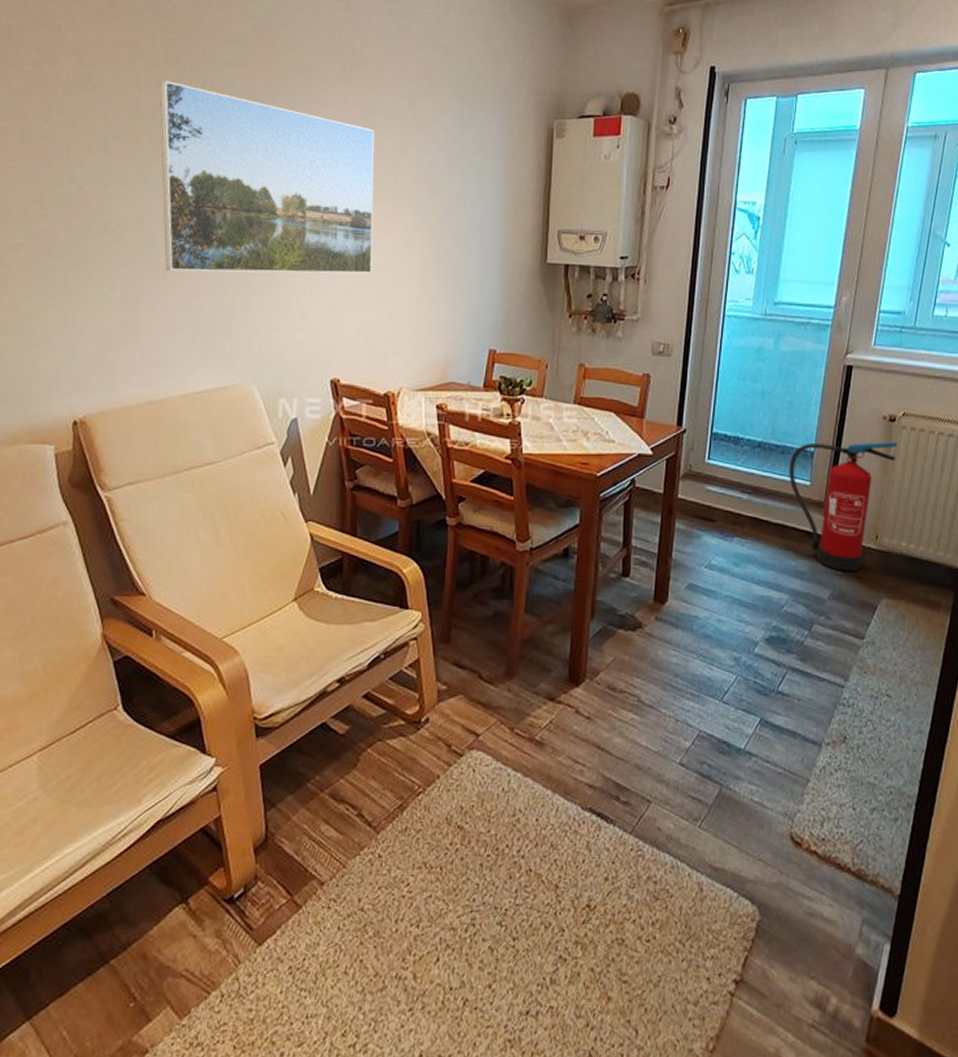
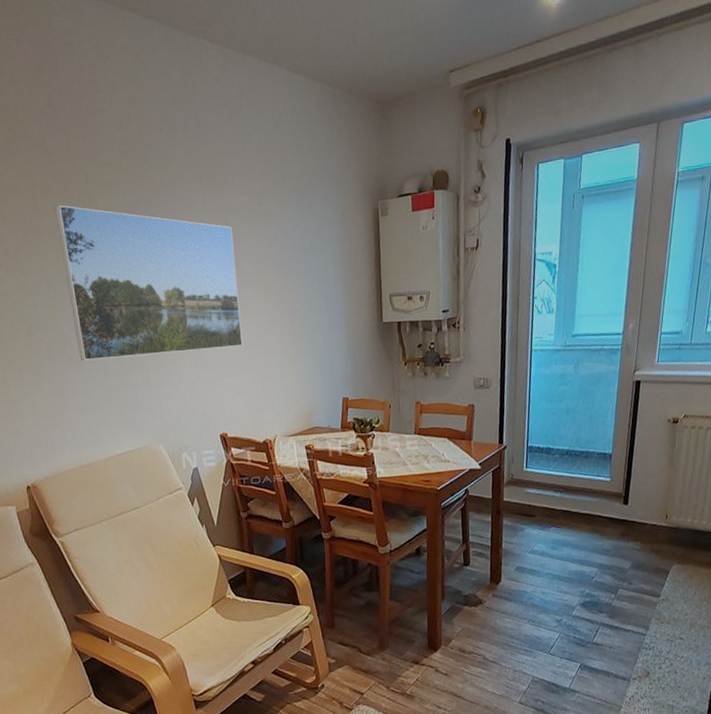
fire extinguisher: present [789,442,898,571] -> none [592,439,681,546]

